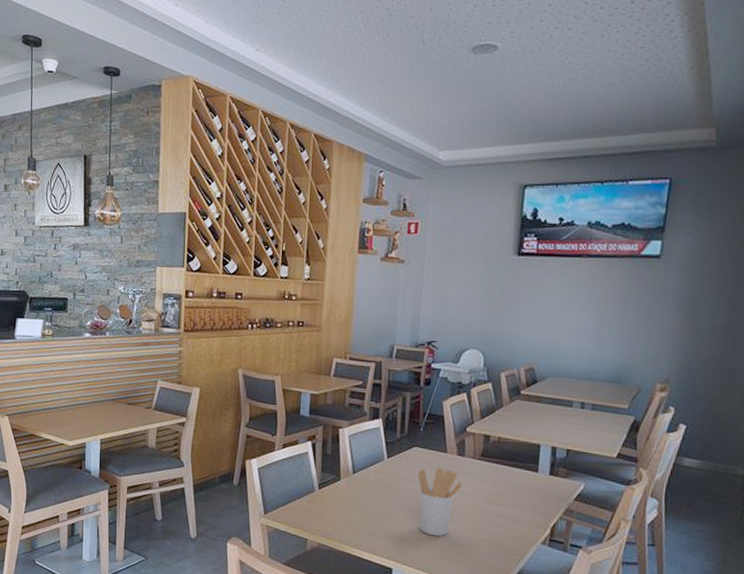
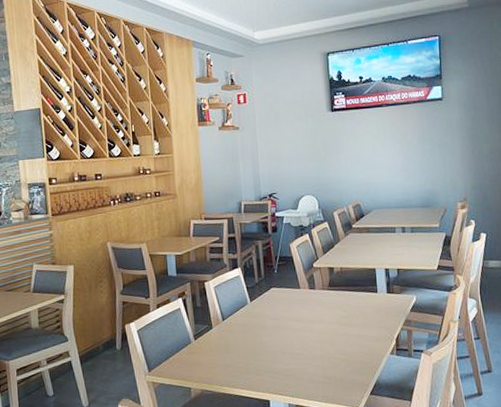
utensil holder: present [417,467,462,537] -> none [278,302,317,364]

